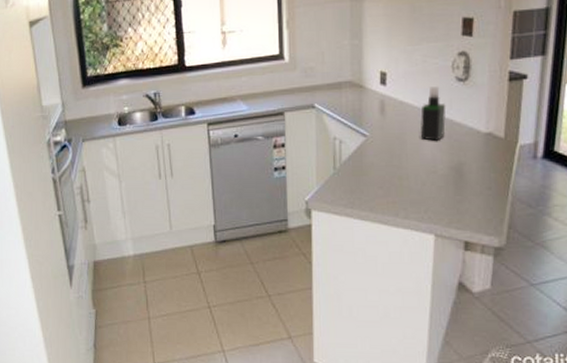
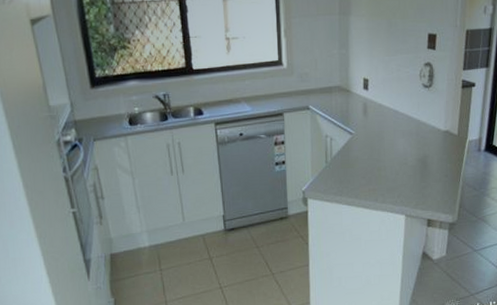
spray bottle: present [420,86,446,141] -> none [395,92,415,138]

